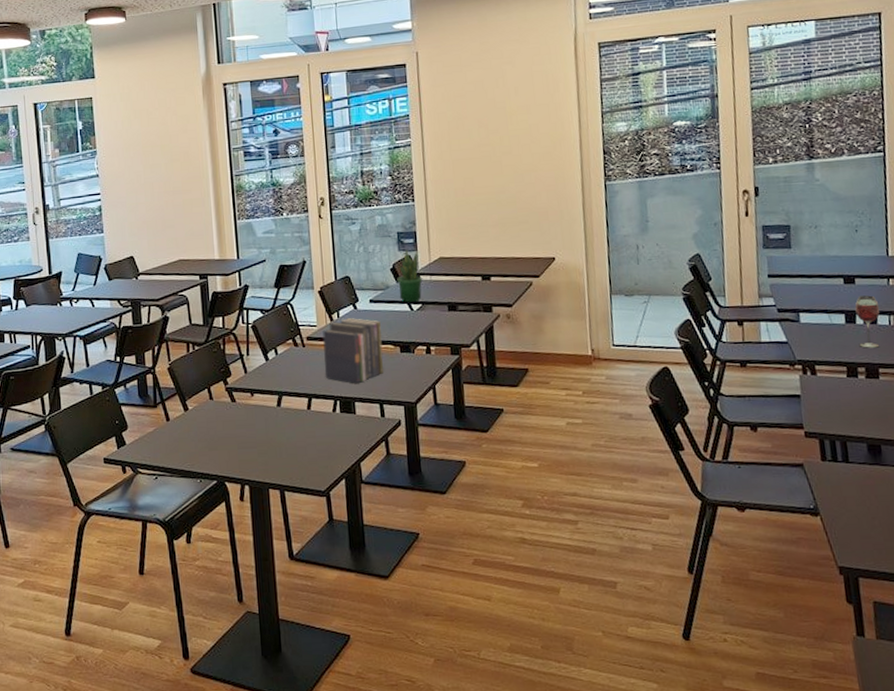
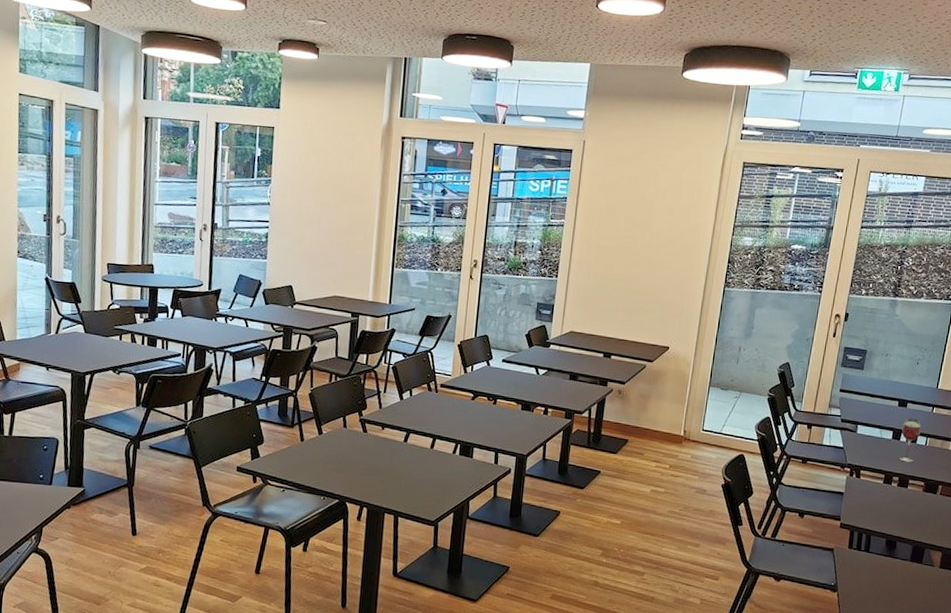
books: present [322,318,383,384] -> none [451,373,508,432]
planter: present [396,249,423,302] -> none [529,319,554,367]

